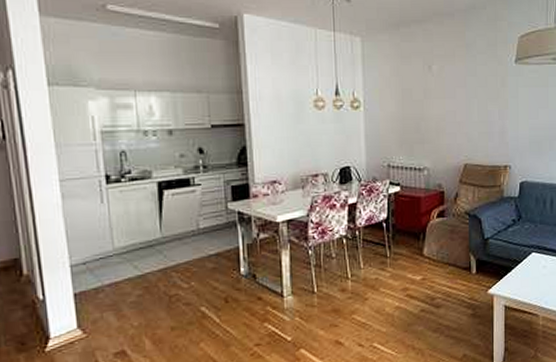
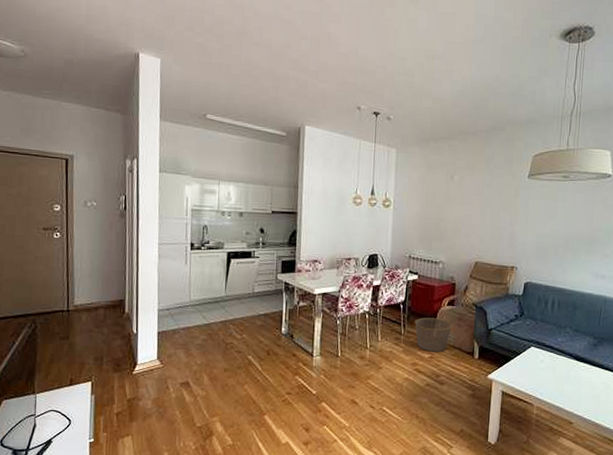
basket: none [401,233,444,273] -> present [414,317,452,352]

